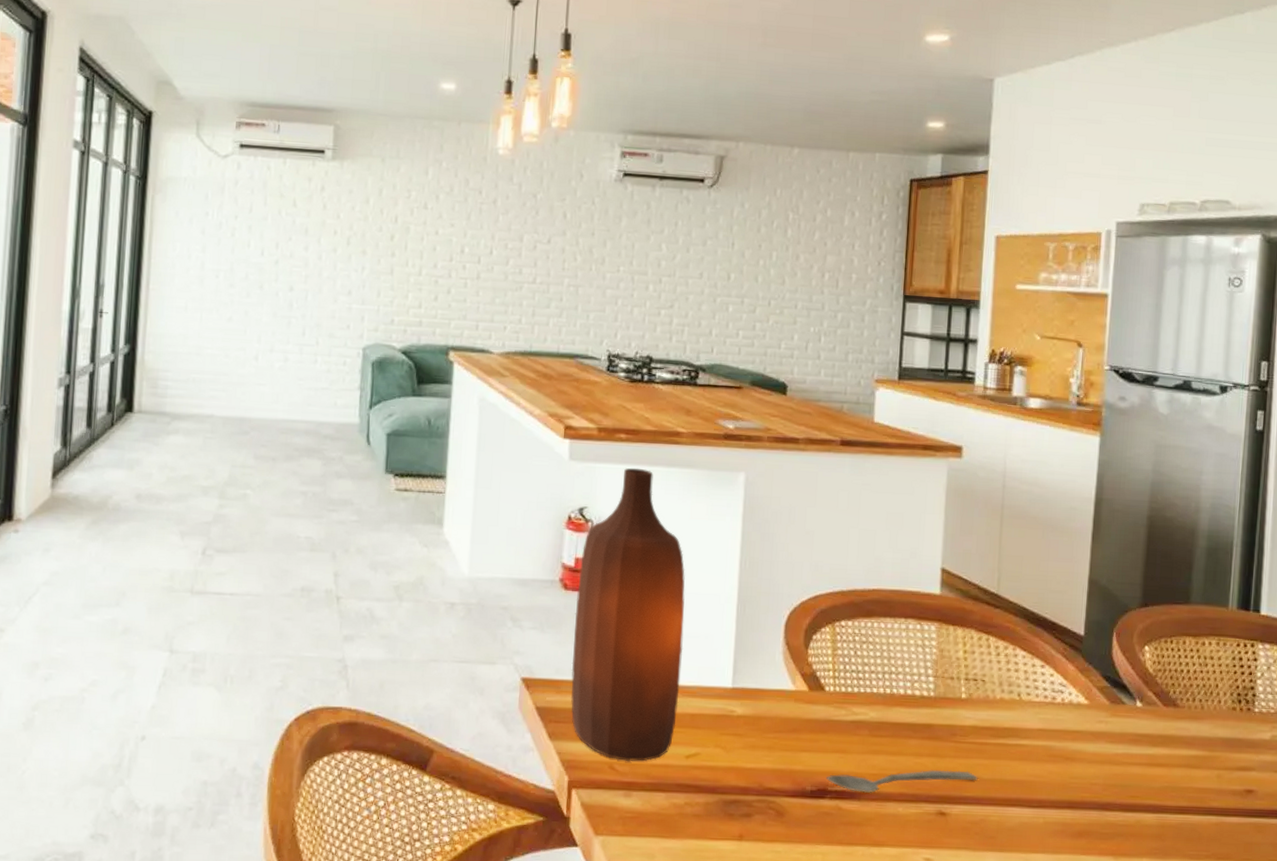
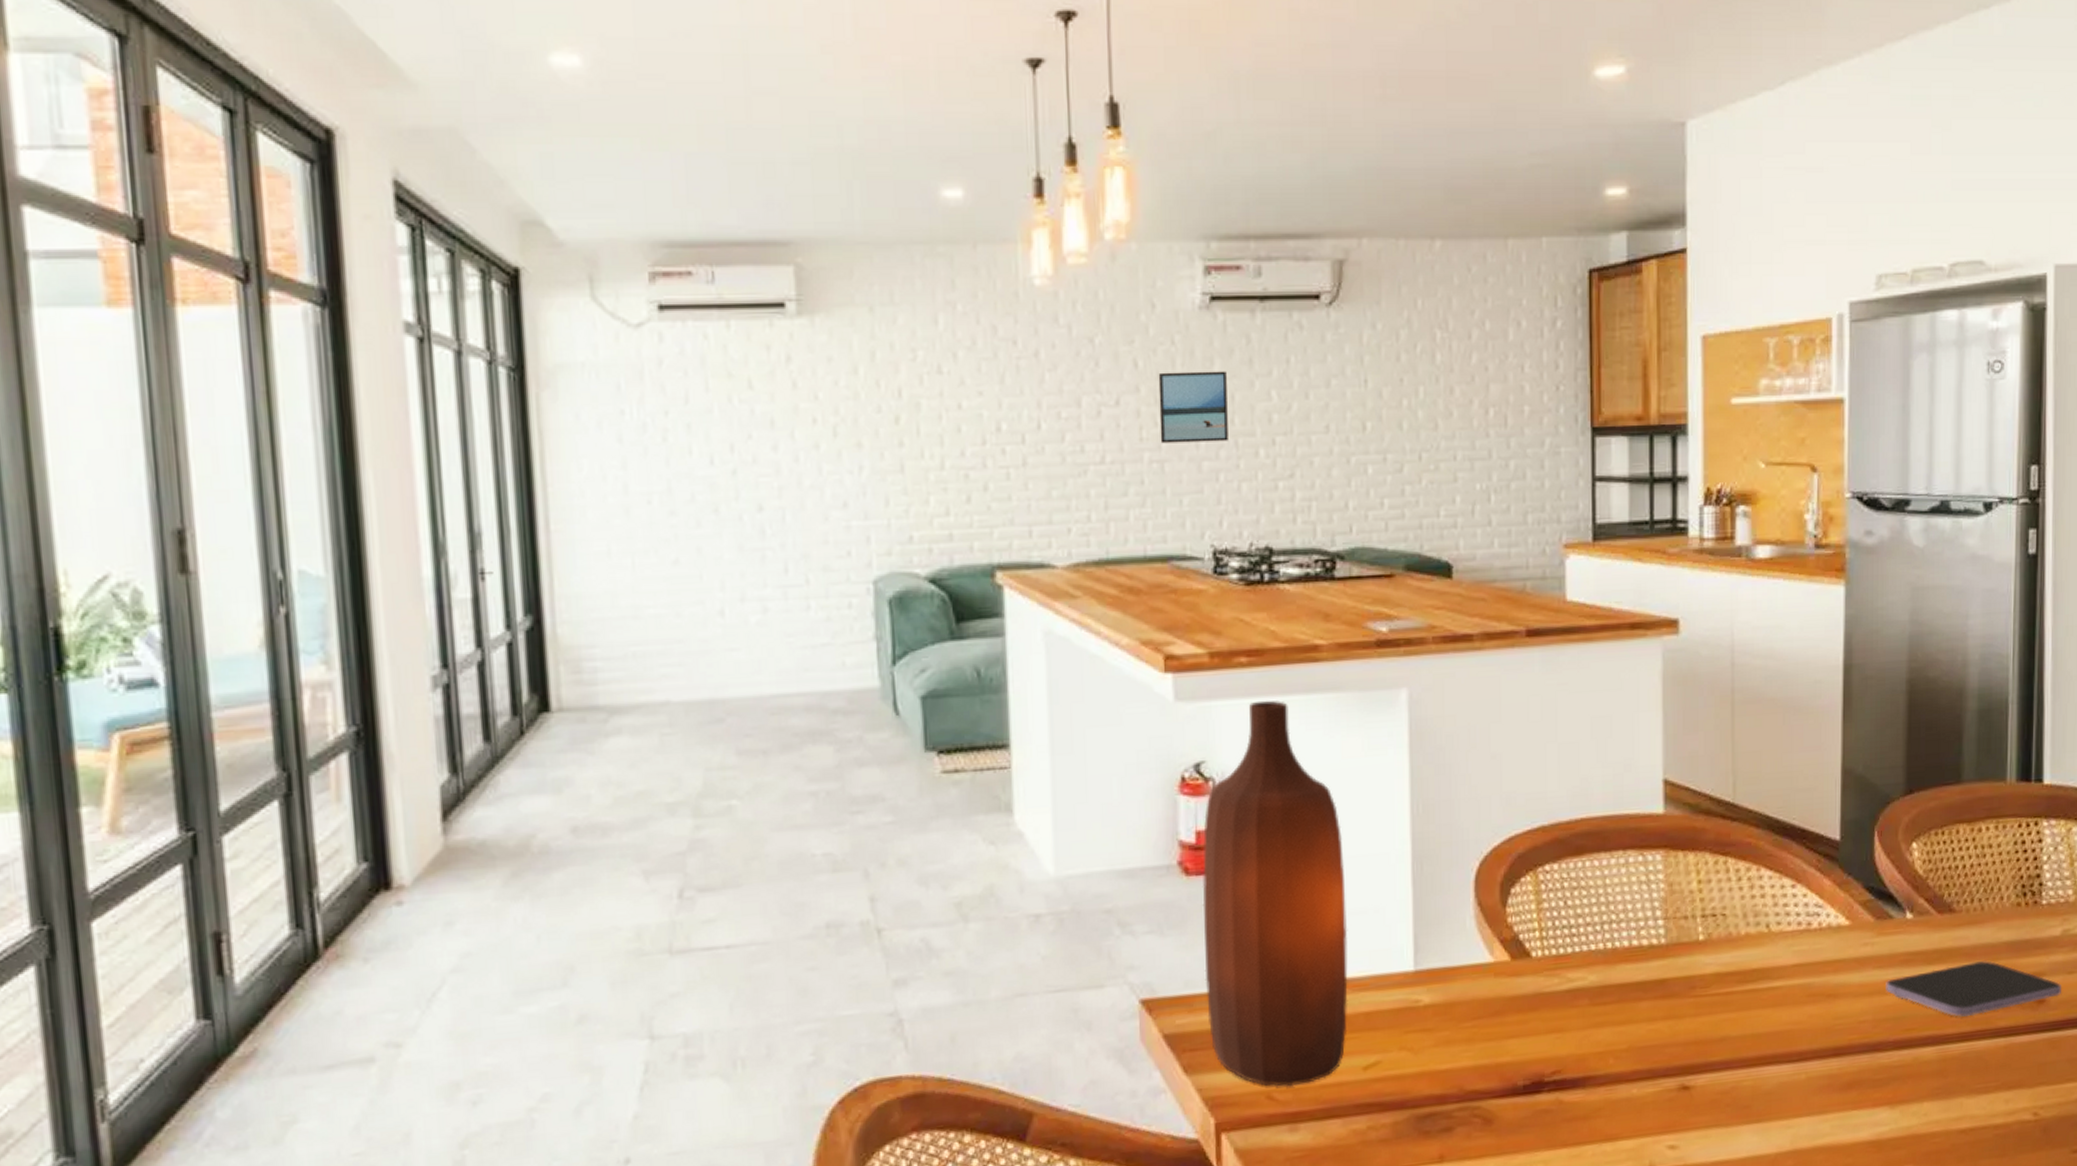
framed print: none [577,223,630,277] -> present [1158,371,1228,444]
spoon: present [827,769,978,794] -> none [1542,1030,1725,1079]
smartphone: none [1115,750,1268,794] -> present [1886,961,2061,1017]

